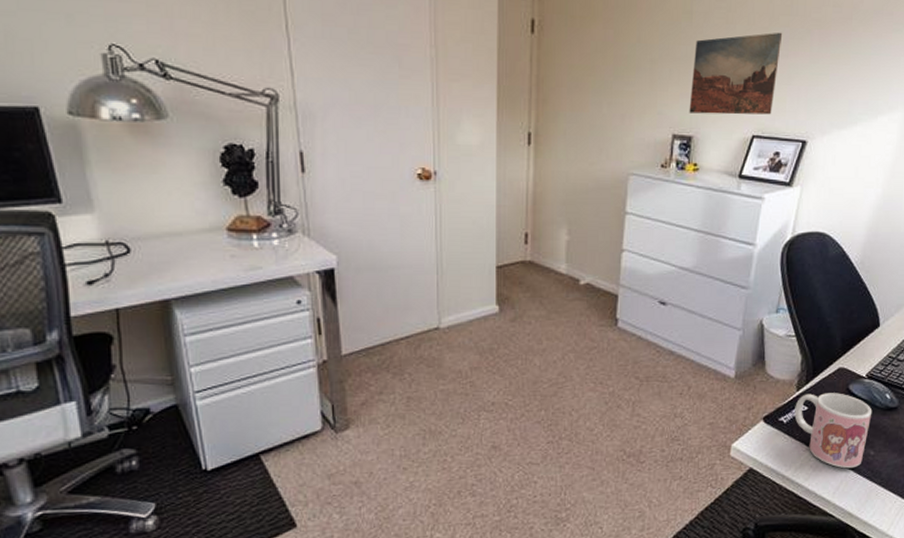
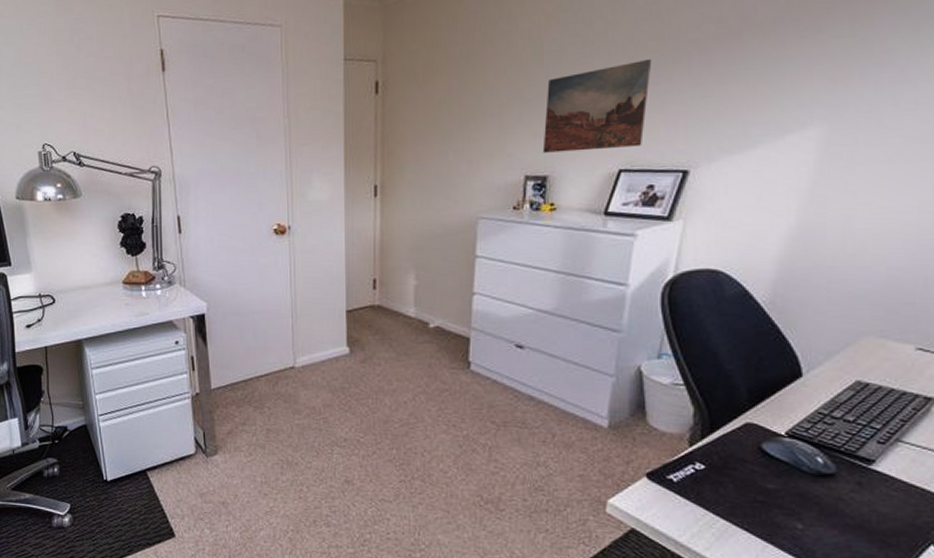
mug: present [794,393,872,469] -> none [687,450,797,542]

